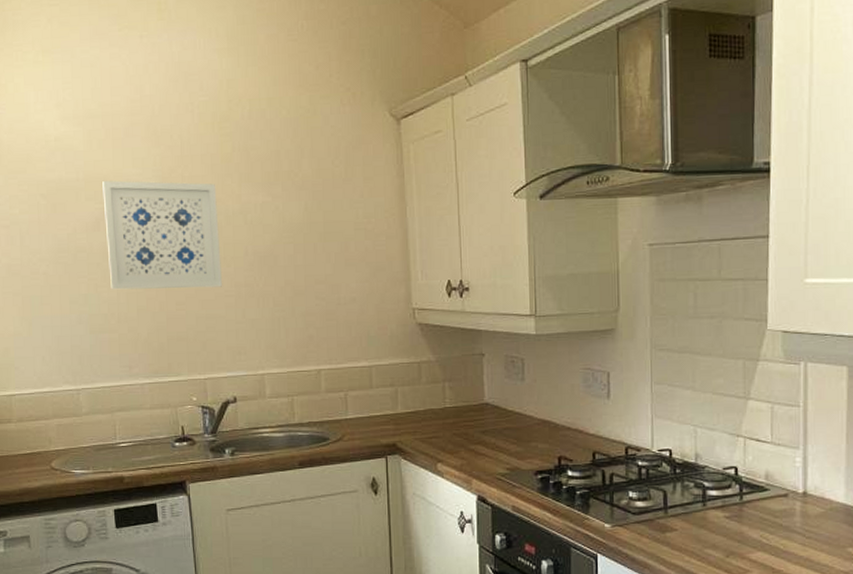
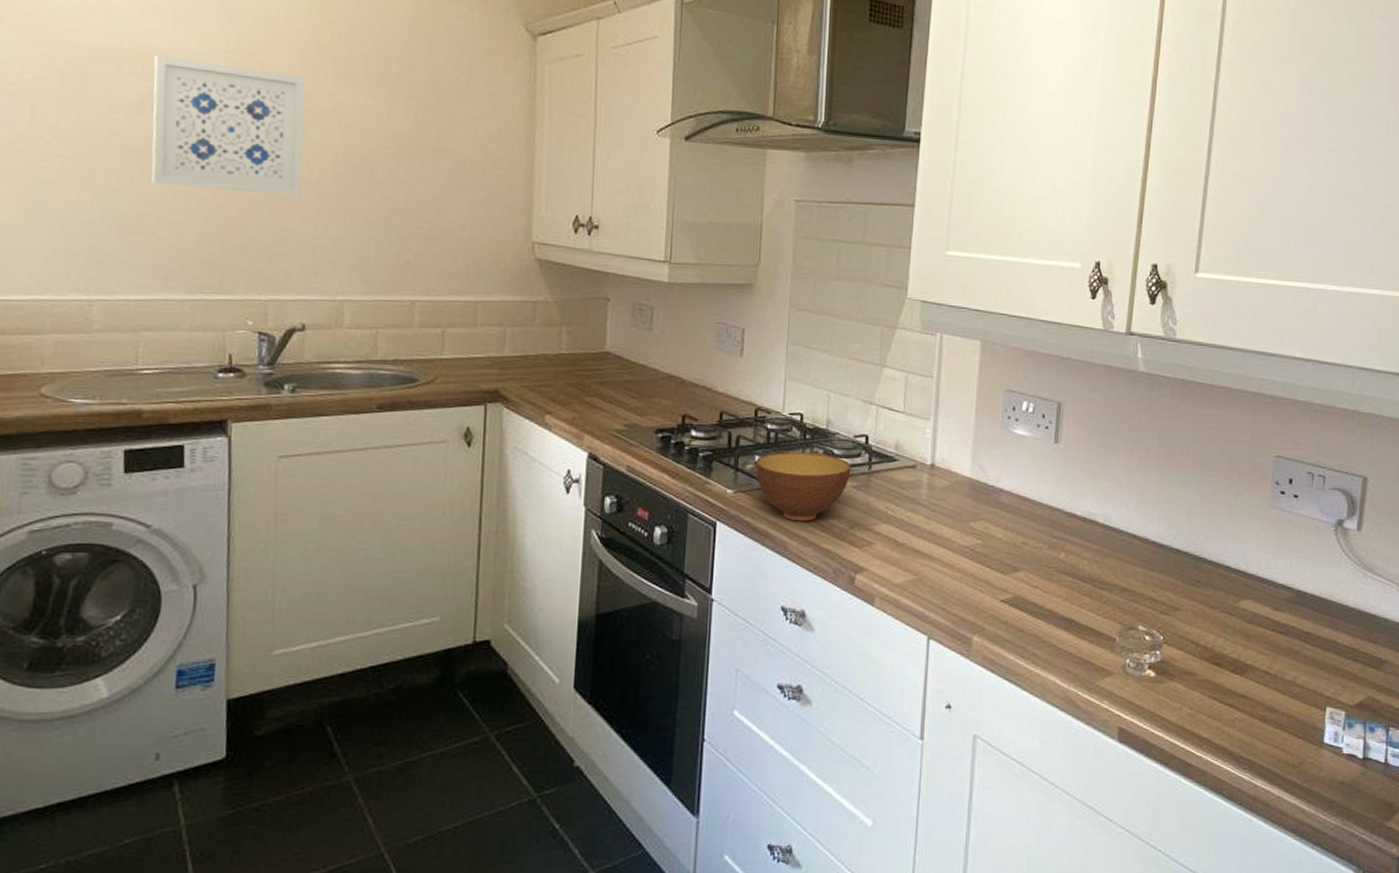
bowl: none [630,485,723,552] -> present [755,451,852,522]

